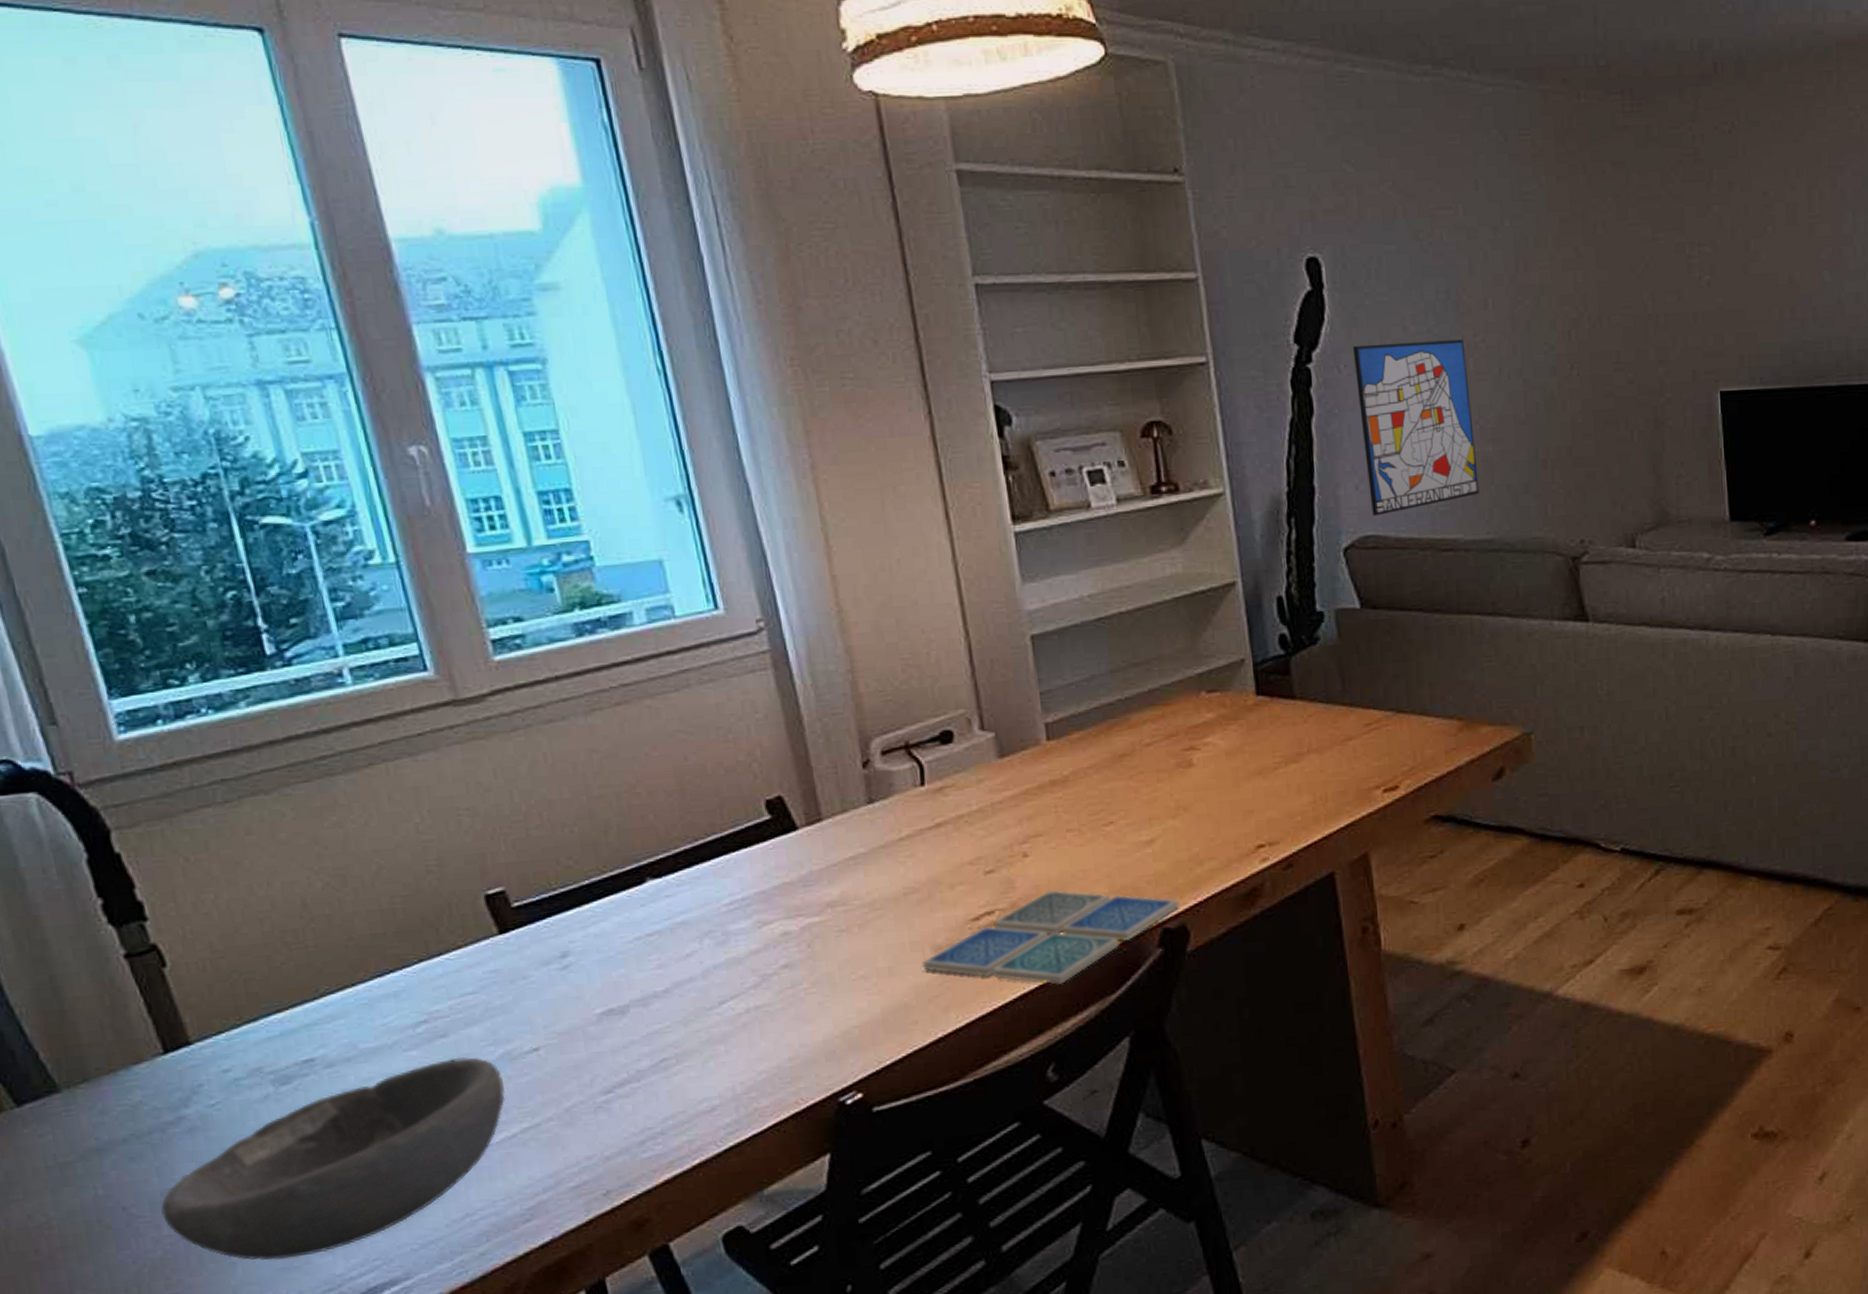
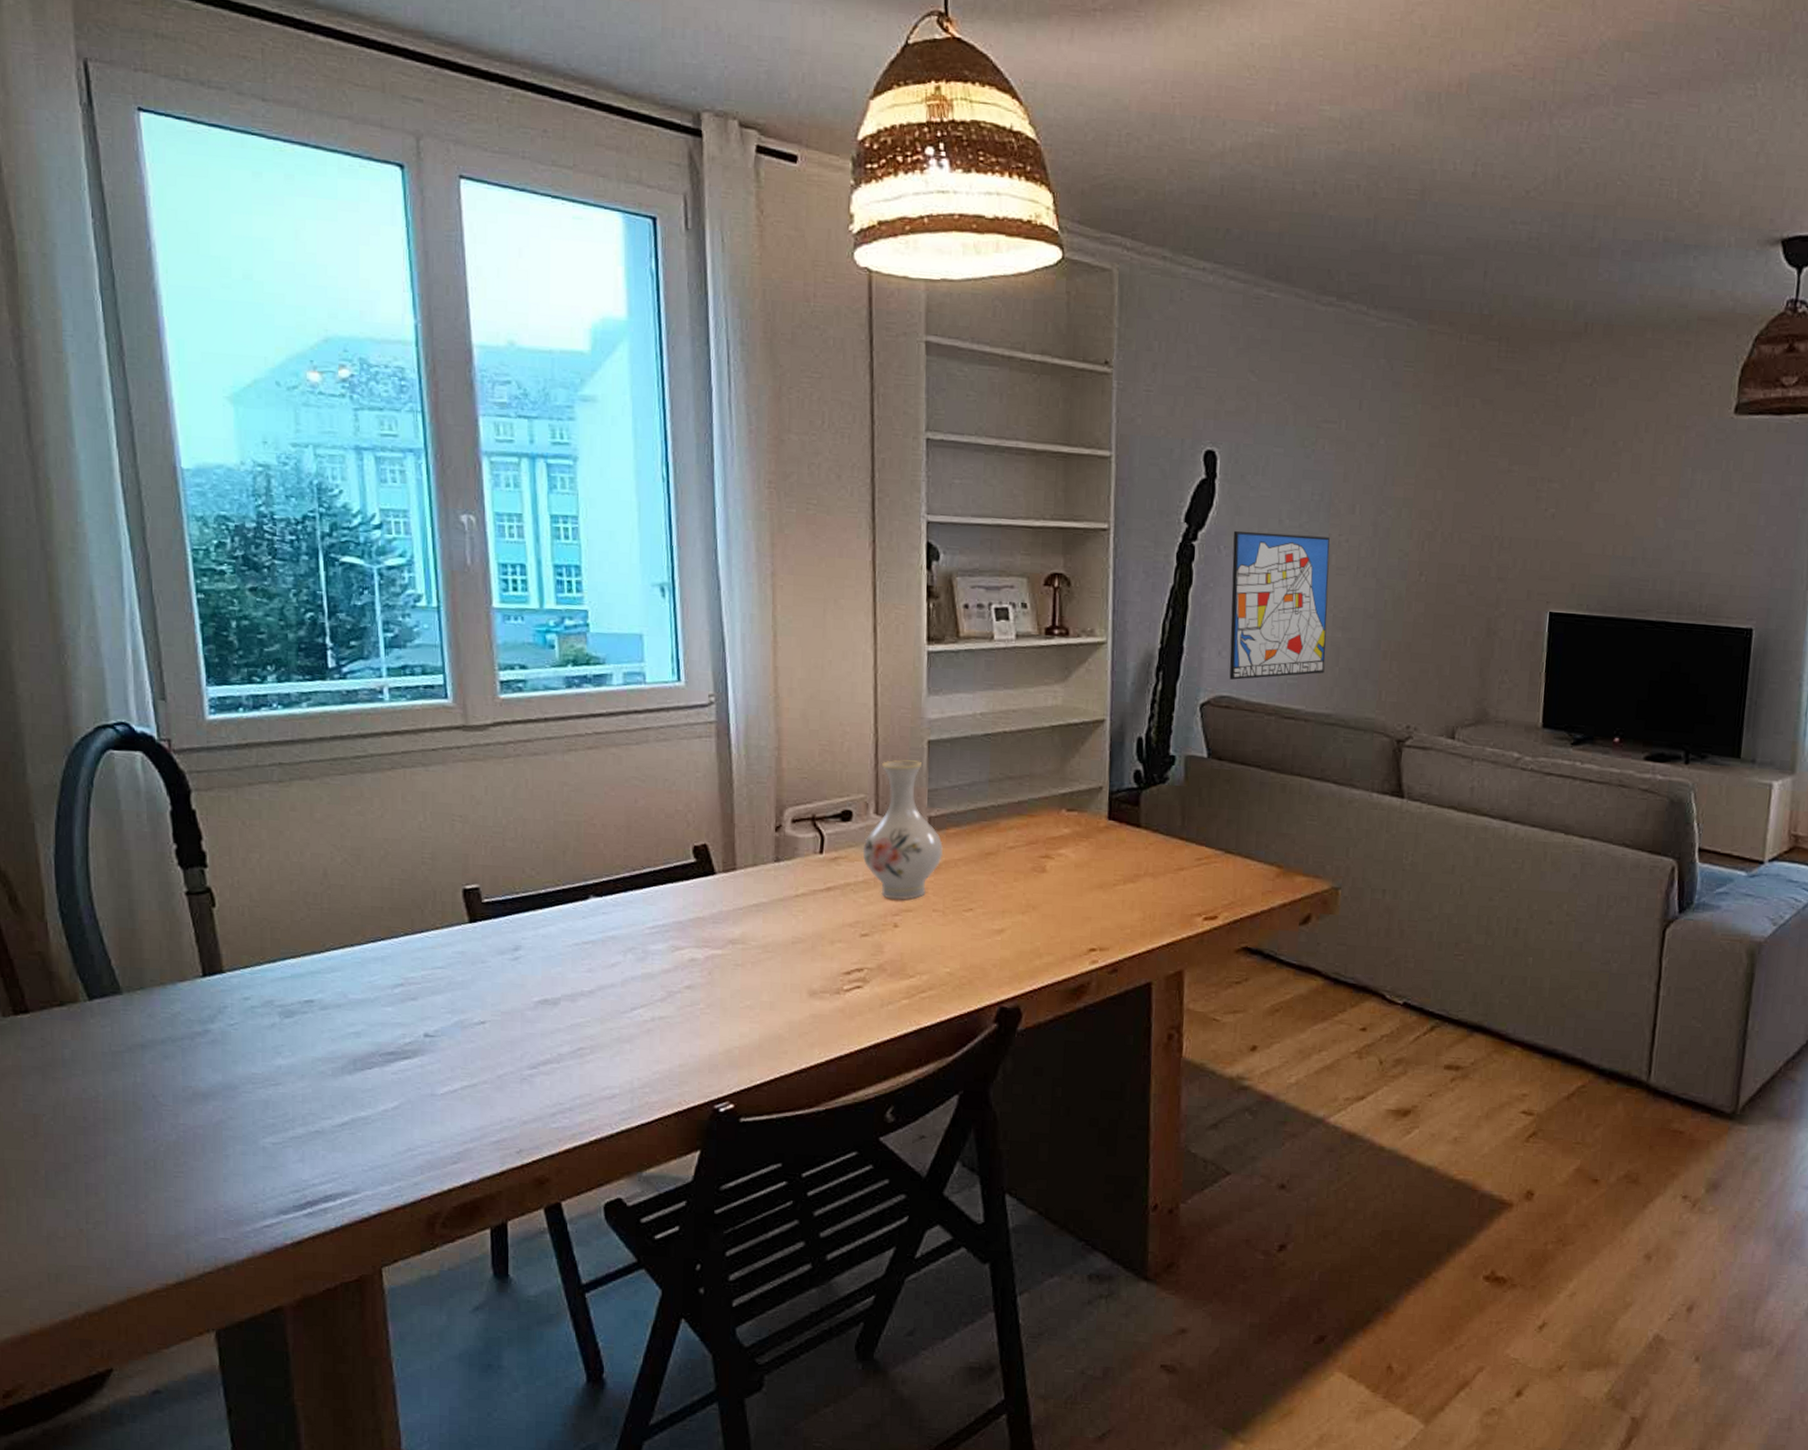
bowl: present [161,1057,505,1261] -> none [181,1019,453,1160]
drink coaster: present [922,890,1179,985] -> none [798,959,1017,1040]
vase: none [972,661,1070,826] -> present [862,759,944,900]

